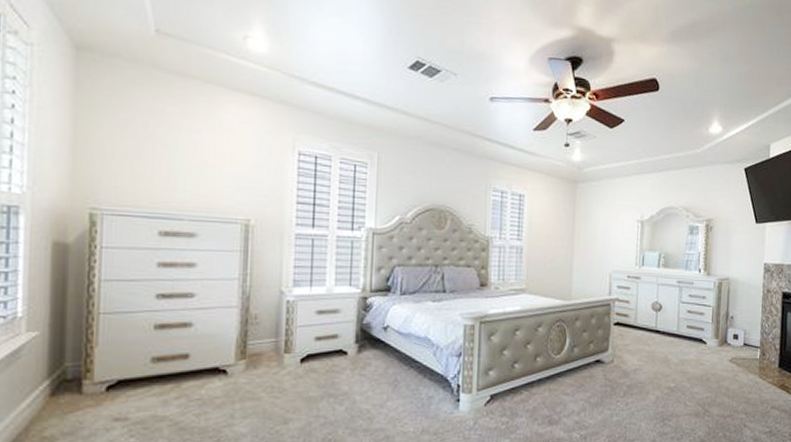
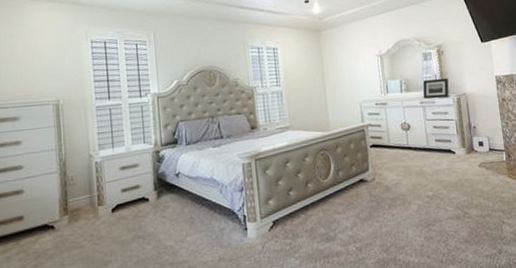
picture frame: none [681,256,713,280] -> present [423,77,449,99]

